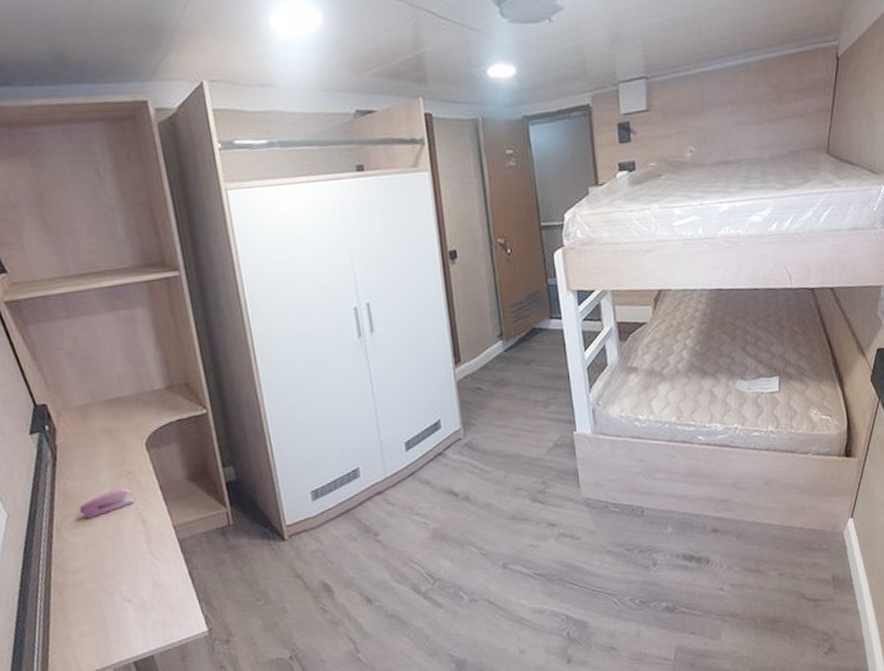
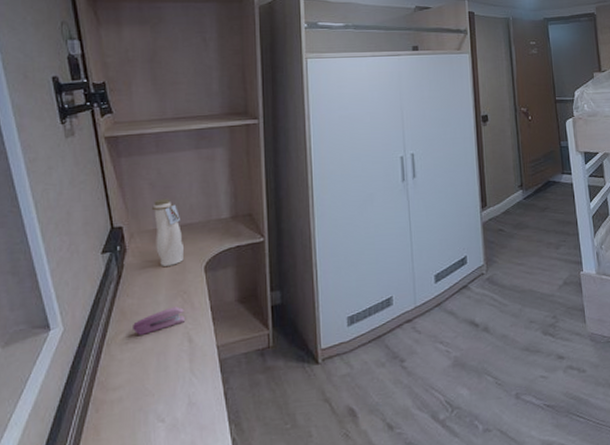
water bottle: none [74,369,121,445] -> present [151,198,184,266]

